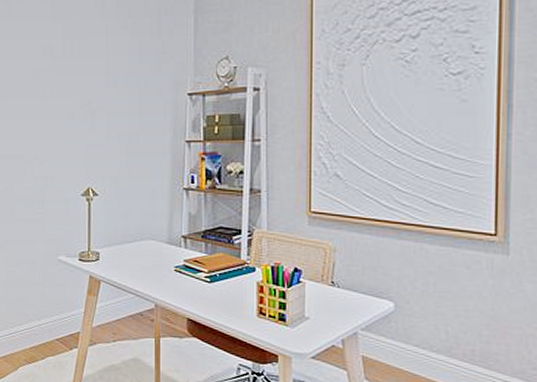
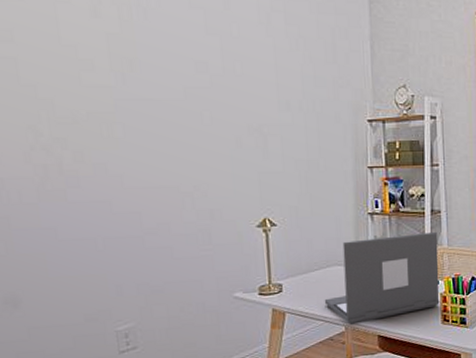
laptop: none [136,212,256,303] -> present [324,231,440,324]

